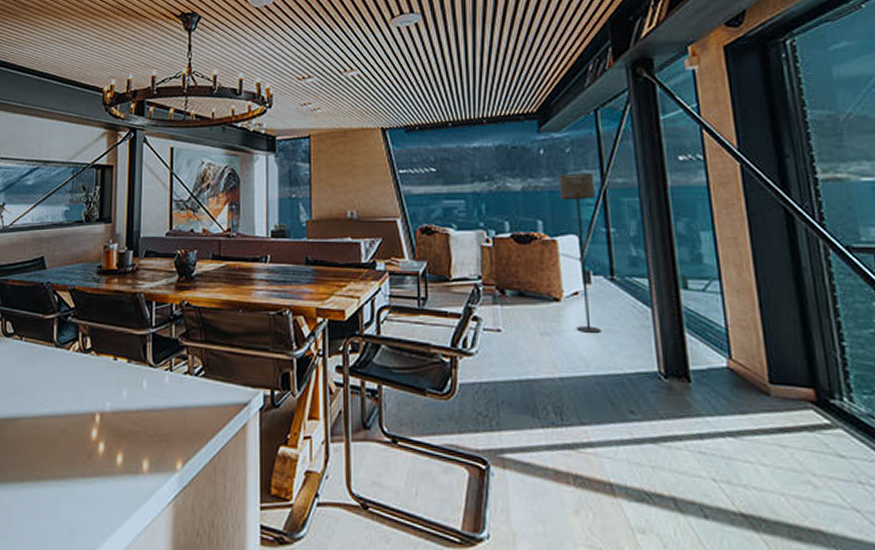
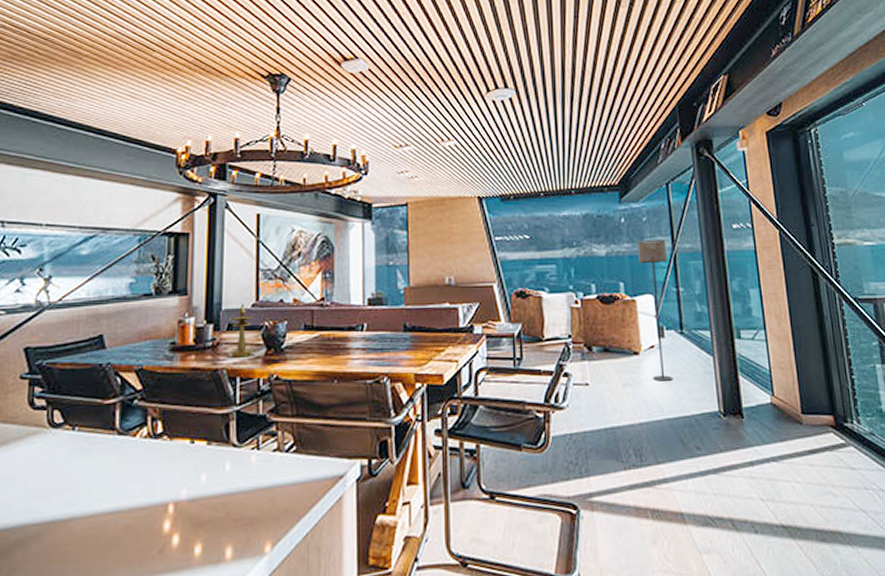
candlestick: none [146,232,169,283] -> present [228,304,255,358]

